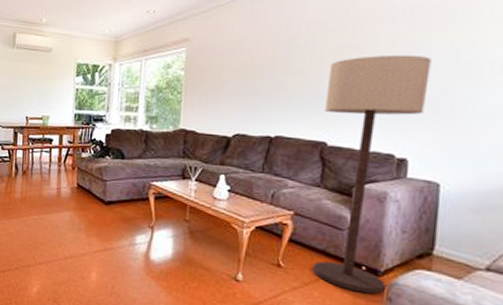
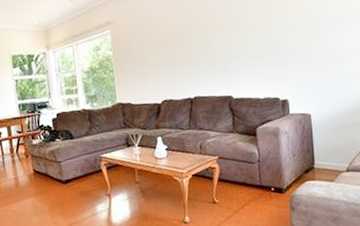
floor lamp: present [313,54,432,294] -> none [225,18,293,209]

